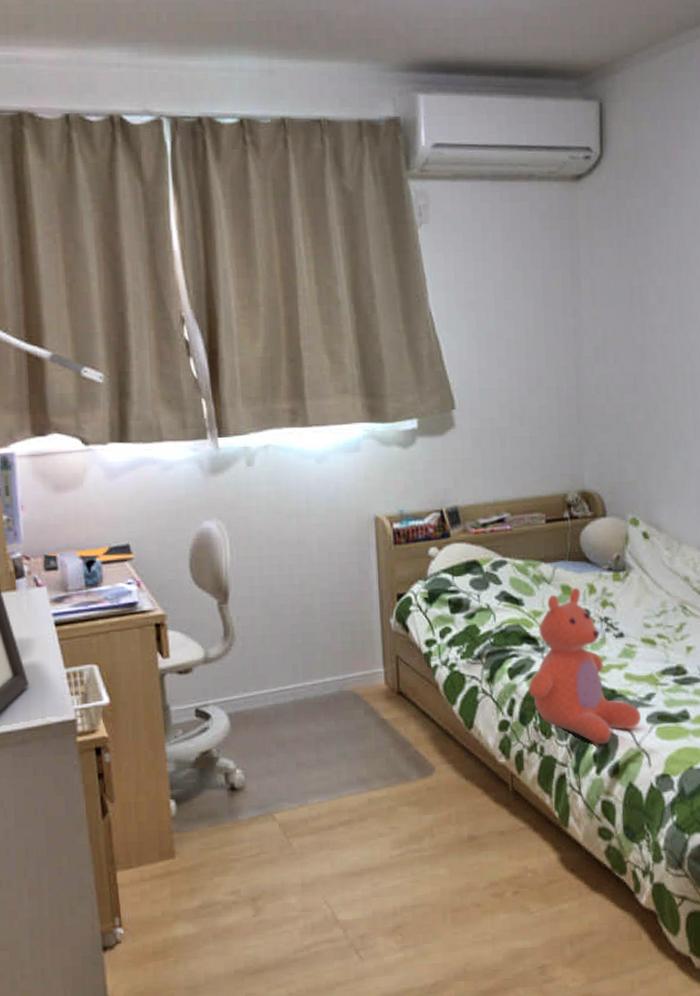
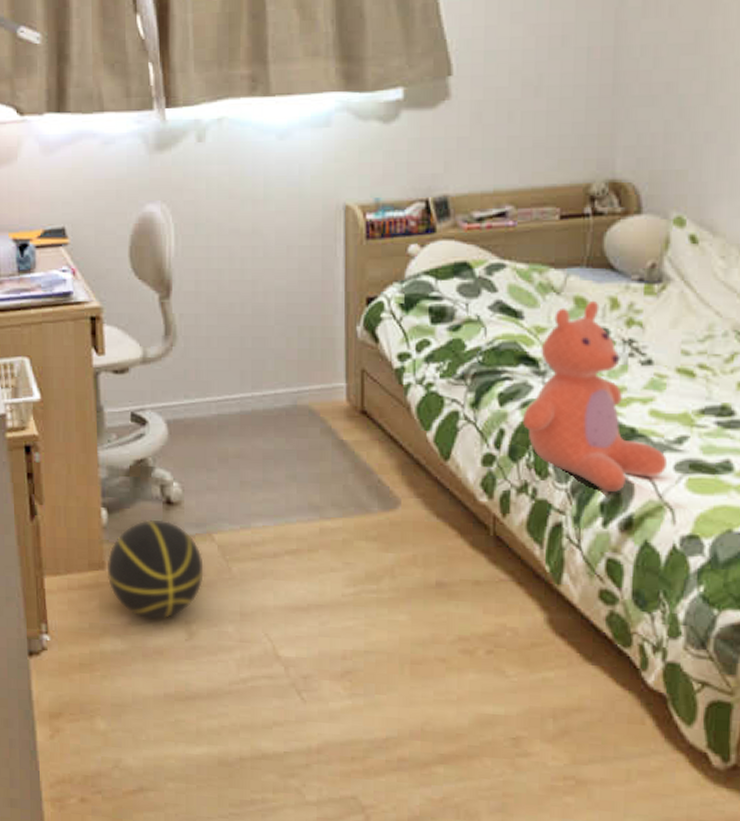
basketball: none [176,805,267,901] -> present [106,519,204,620]

